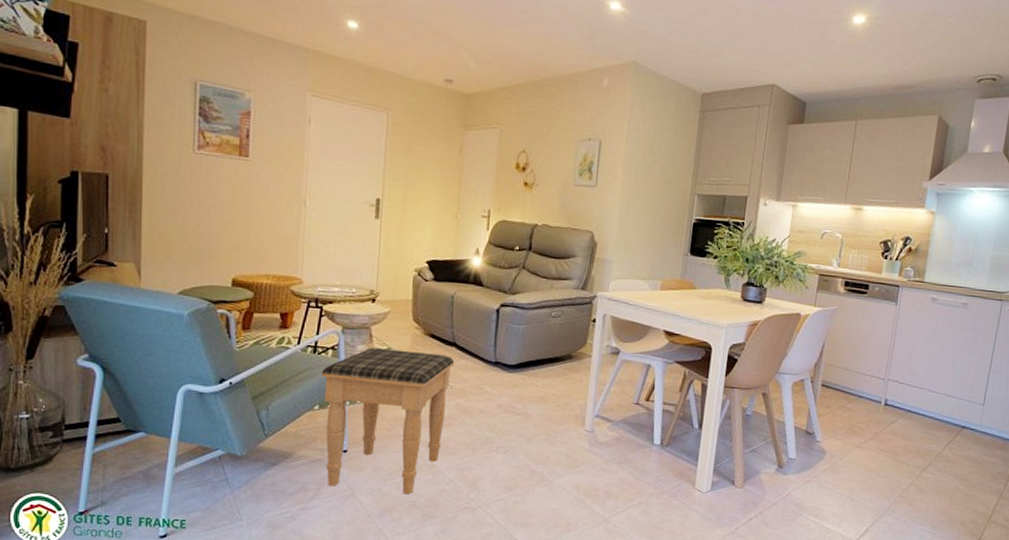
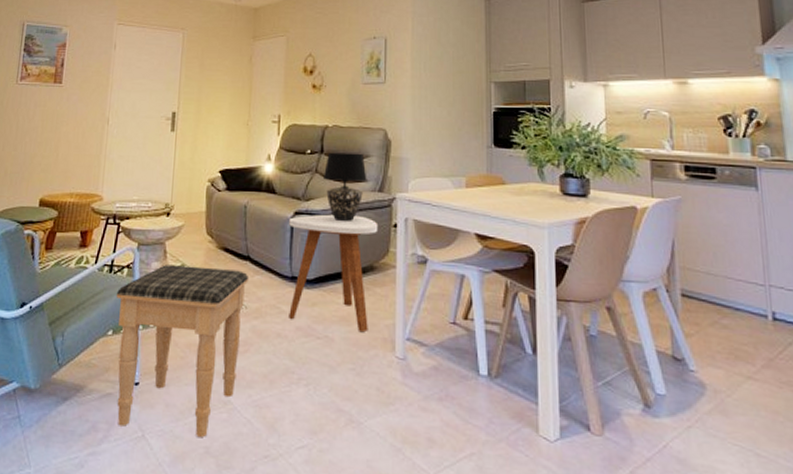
side table: none [491,307,579,410] -> present [289,214,379,333]
table lamp: none [530,250,572,316] -> present [324,152,367,222]

